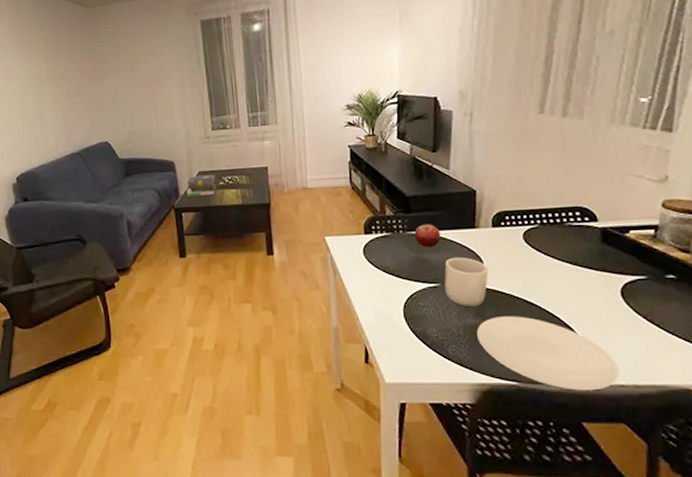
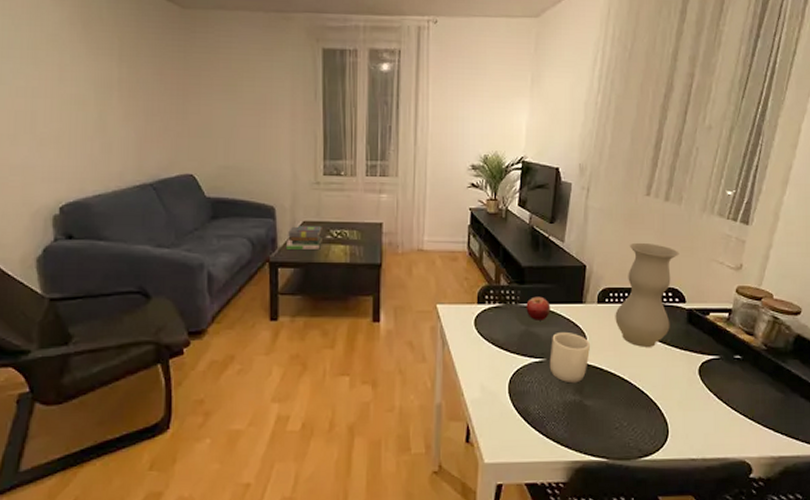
plate: present [477,316,619,391] -> none [575,392,691,466]
vase: none [513,162,585,270] -> present [615,242,679,347]

